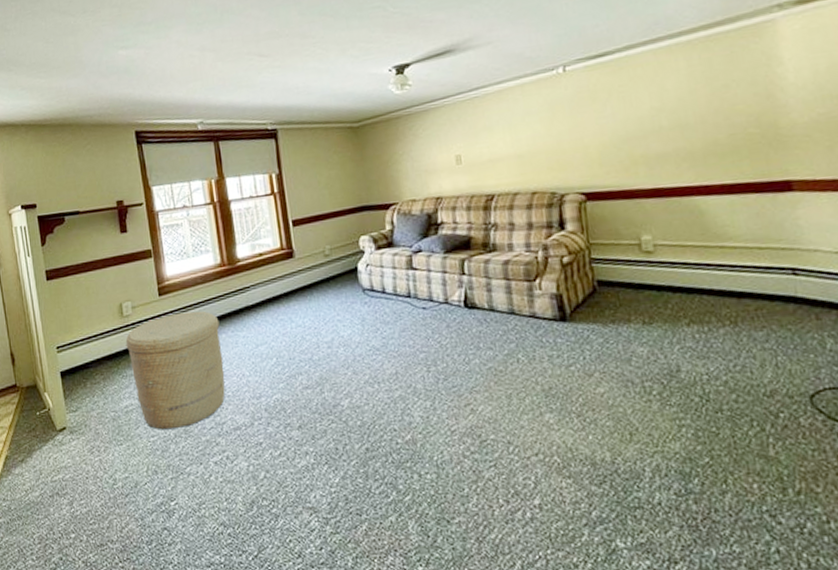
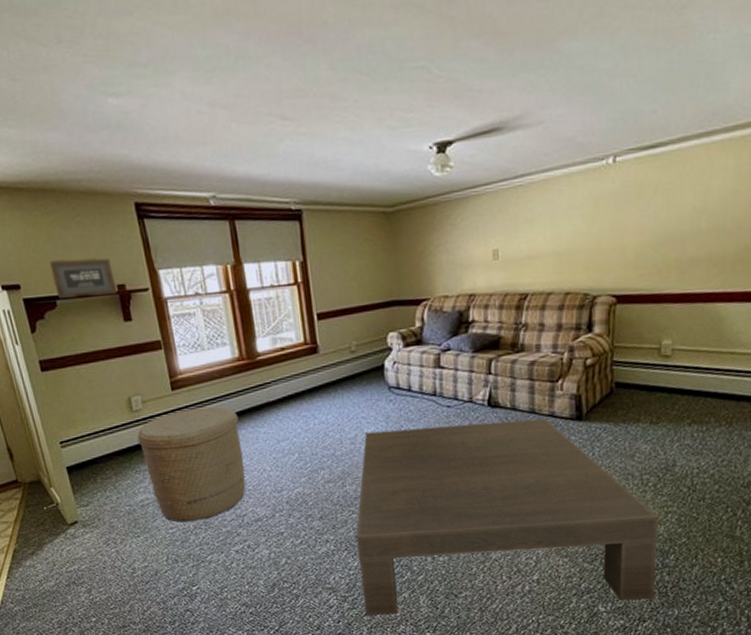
picture frame: none [62,178,117,216] -> present [49,258,118,300]
coffee table: none [336,319,683,542] -> present [356,418,658,616]

